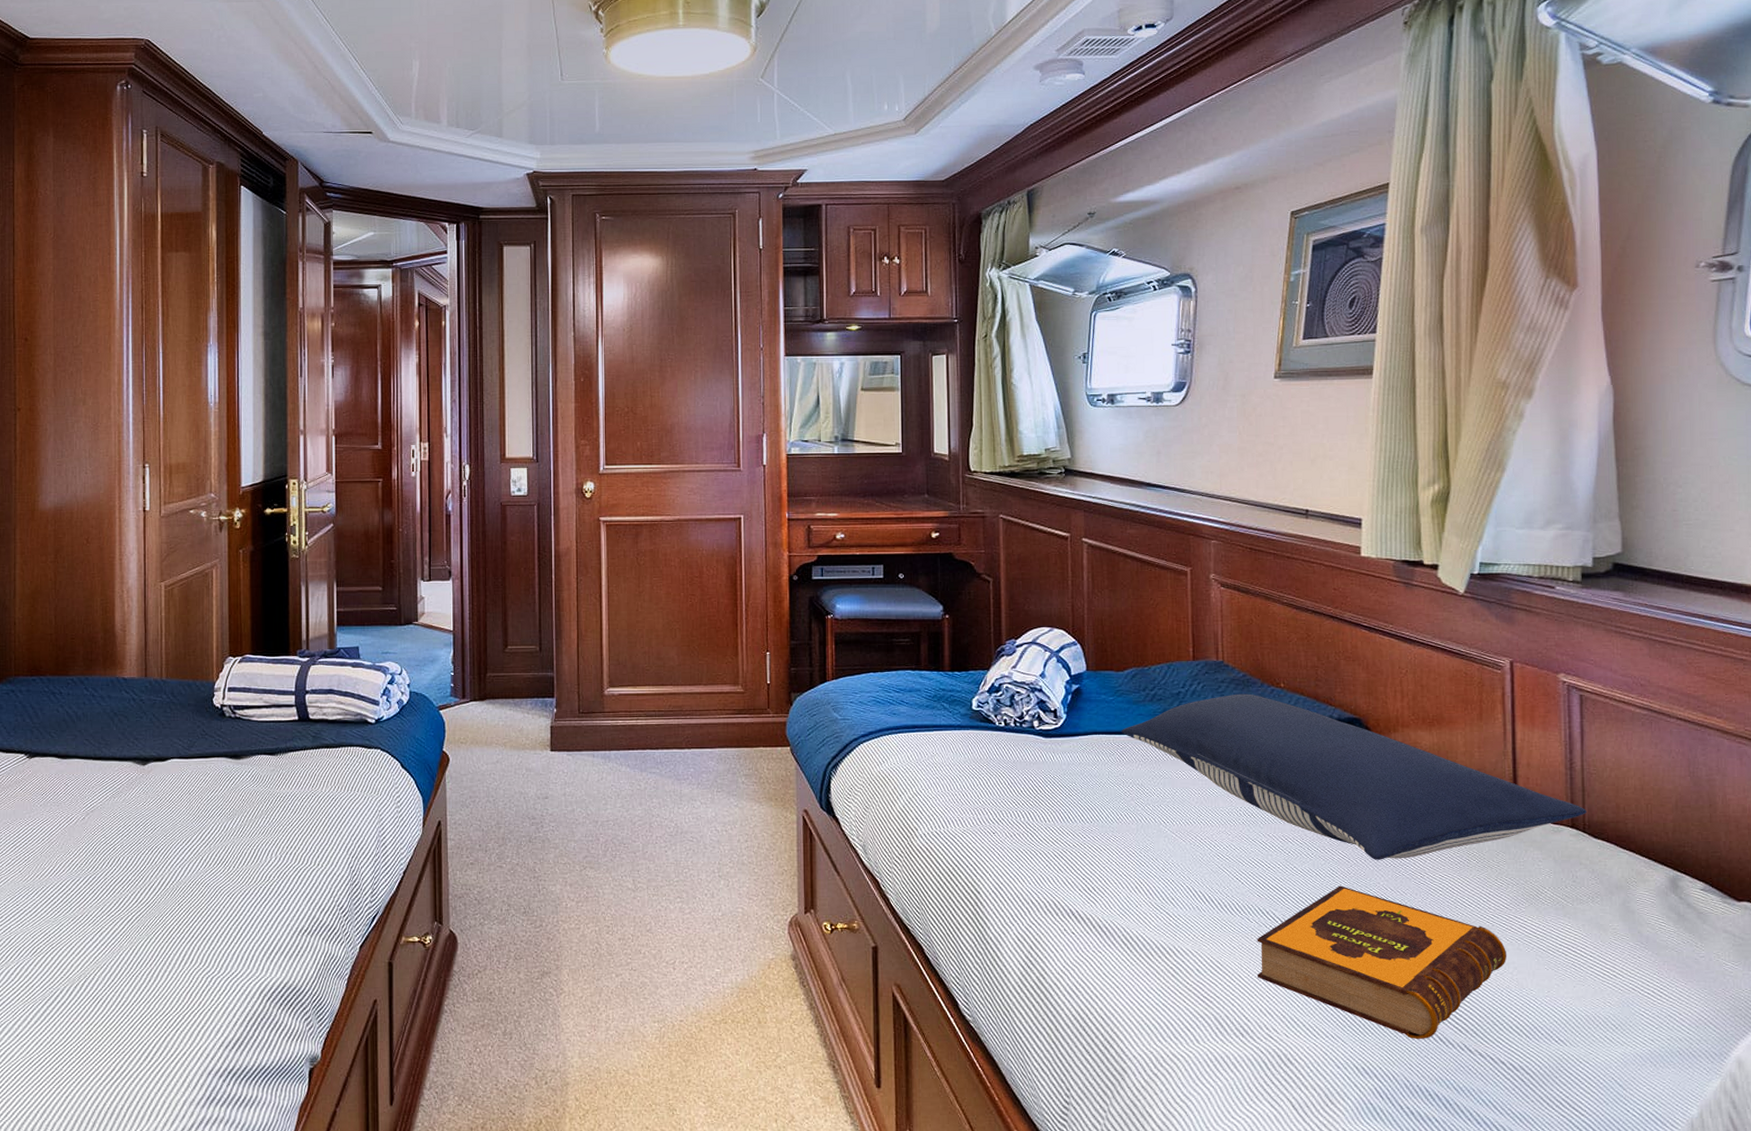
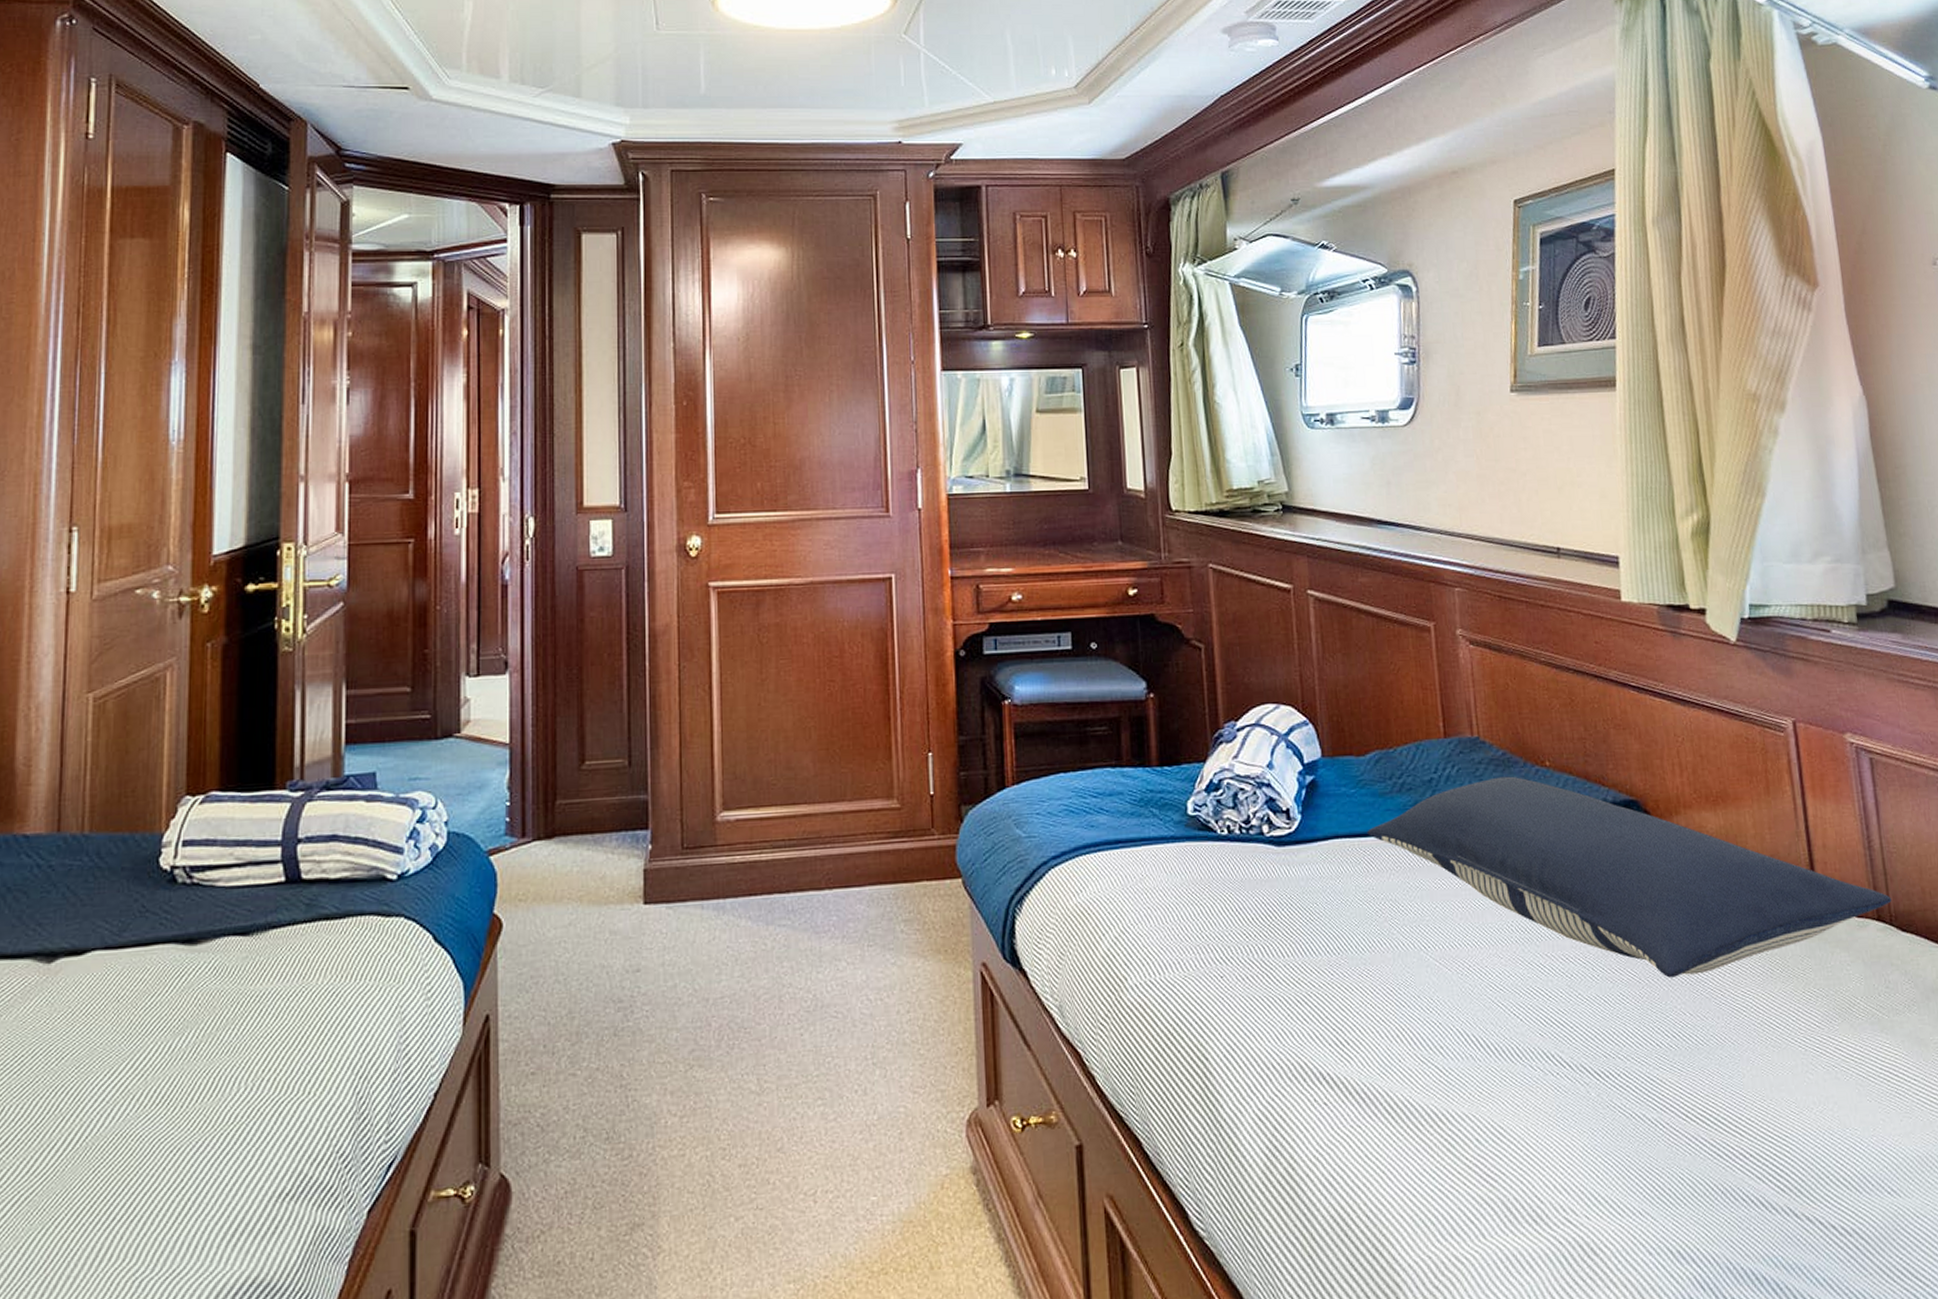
hardback book: present [1257,885,1507,1039] -> none [1543,1013,1825,1207]

